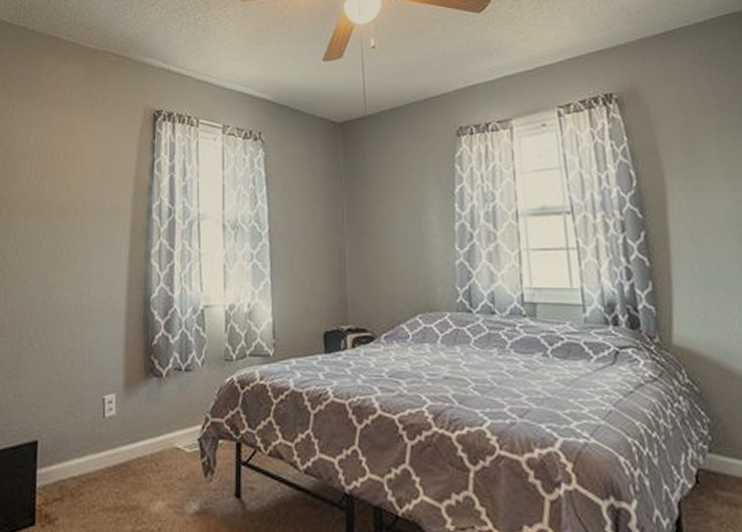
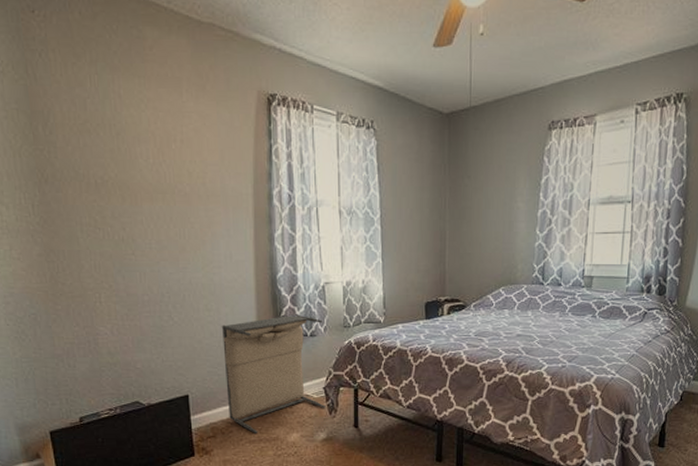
laundry hamper: none [81,343,200,500] -> present [221,314,326,434]

